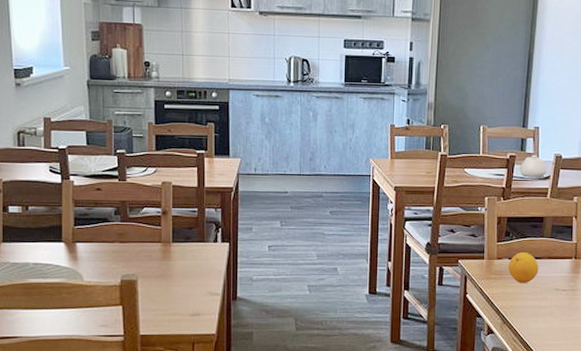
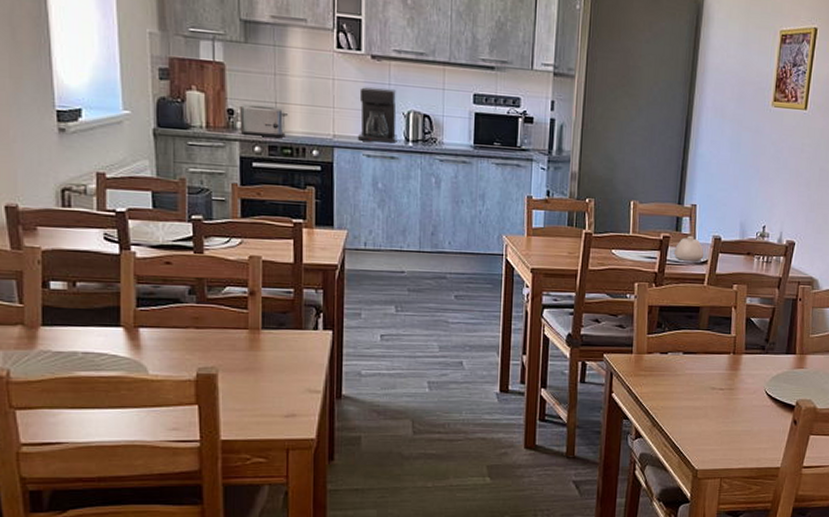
toaster: none [154,57,192,84] -> present [240,104,288,139]
coffee maker: none [248,37,281,84] -> present [357,86,398,144]
fruit: present [508,252,539,283] -> none [659,346,694,381]

